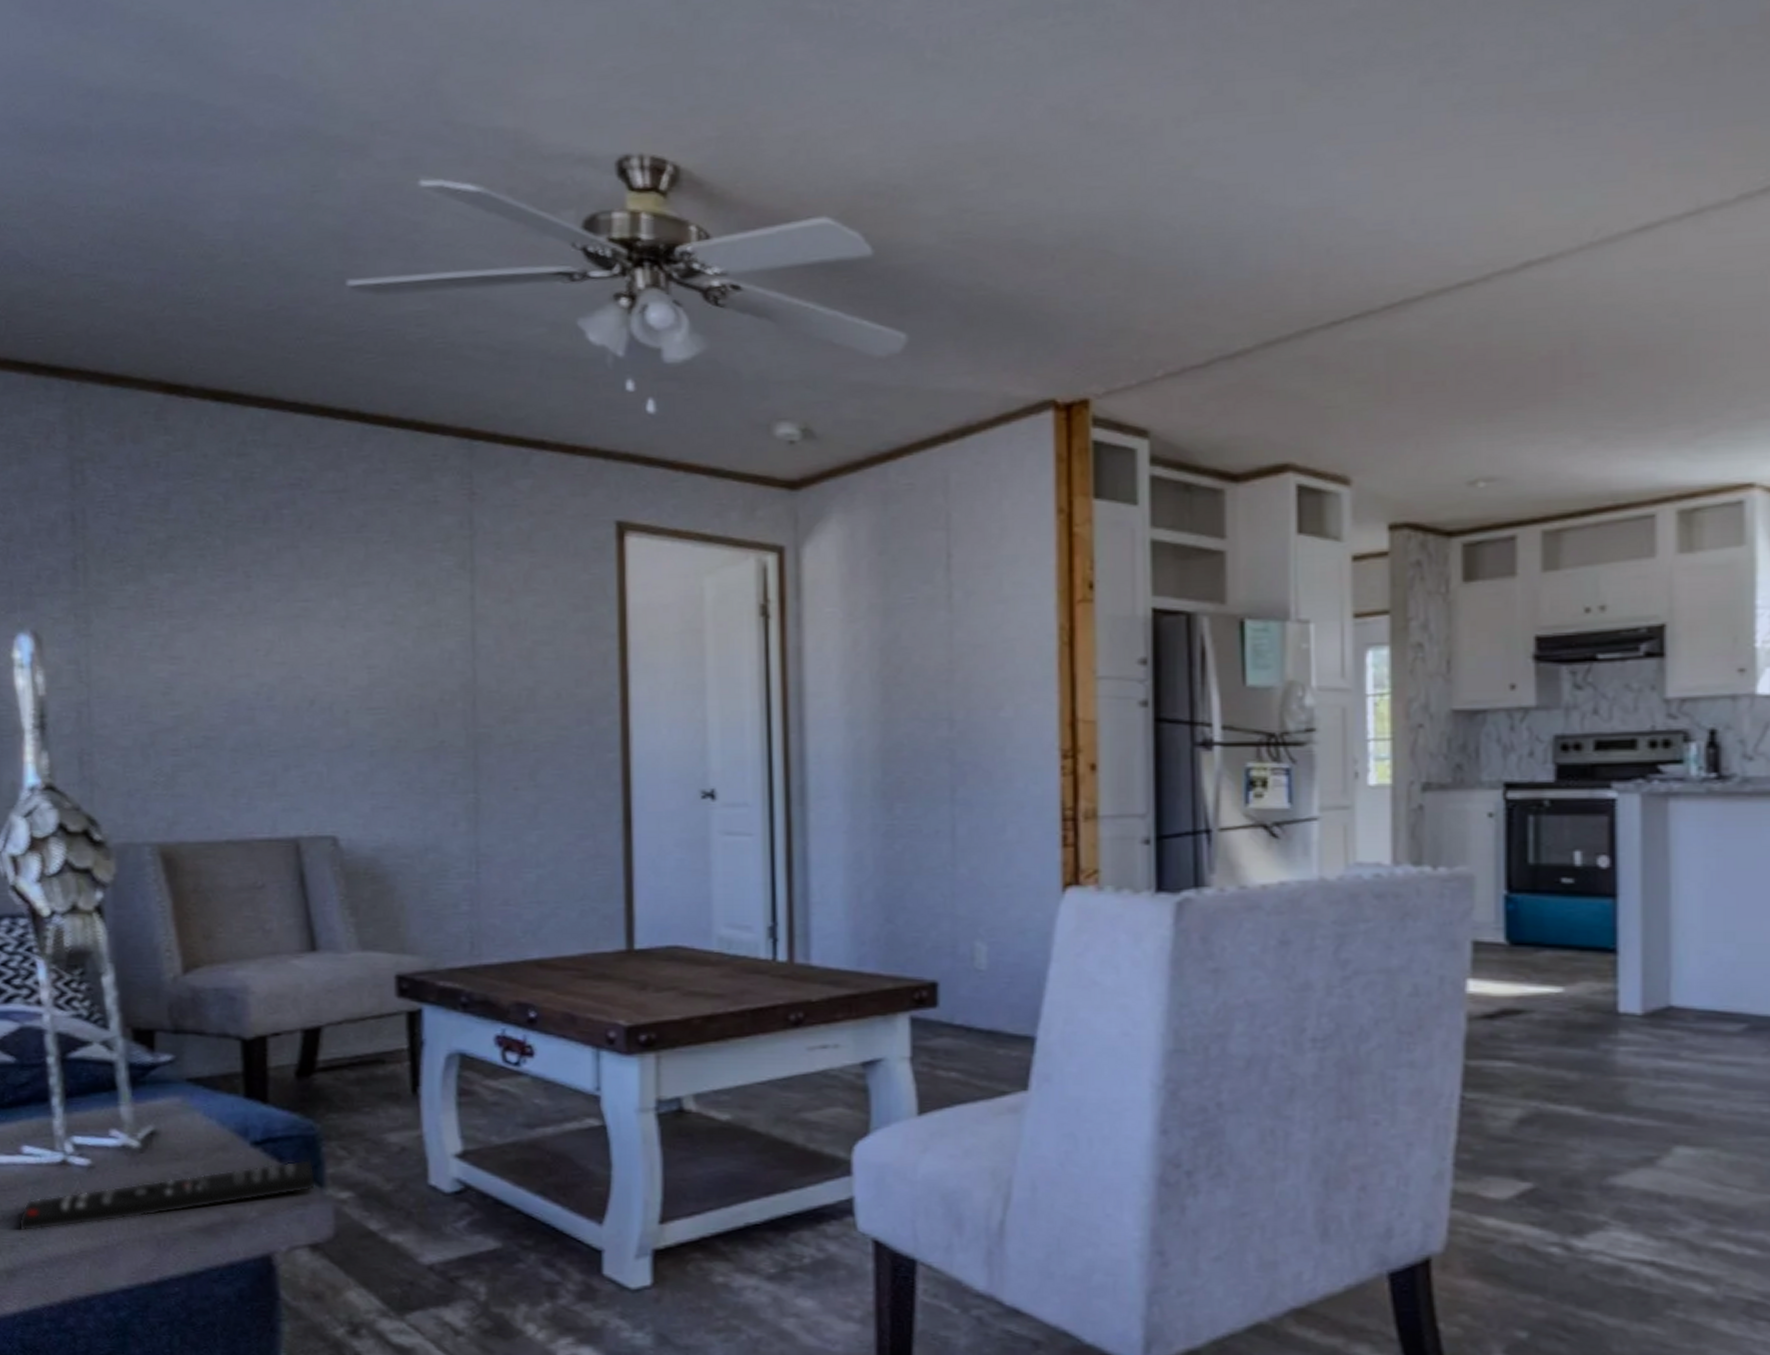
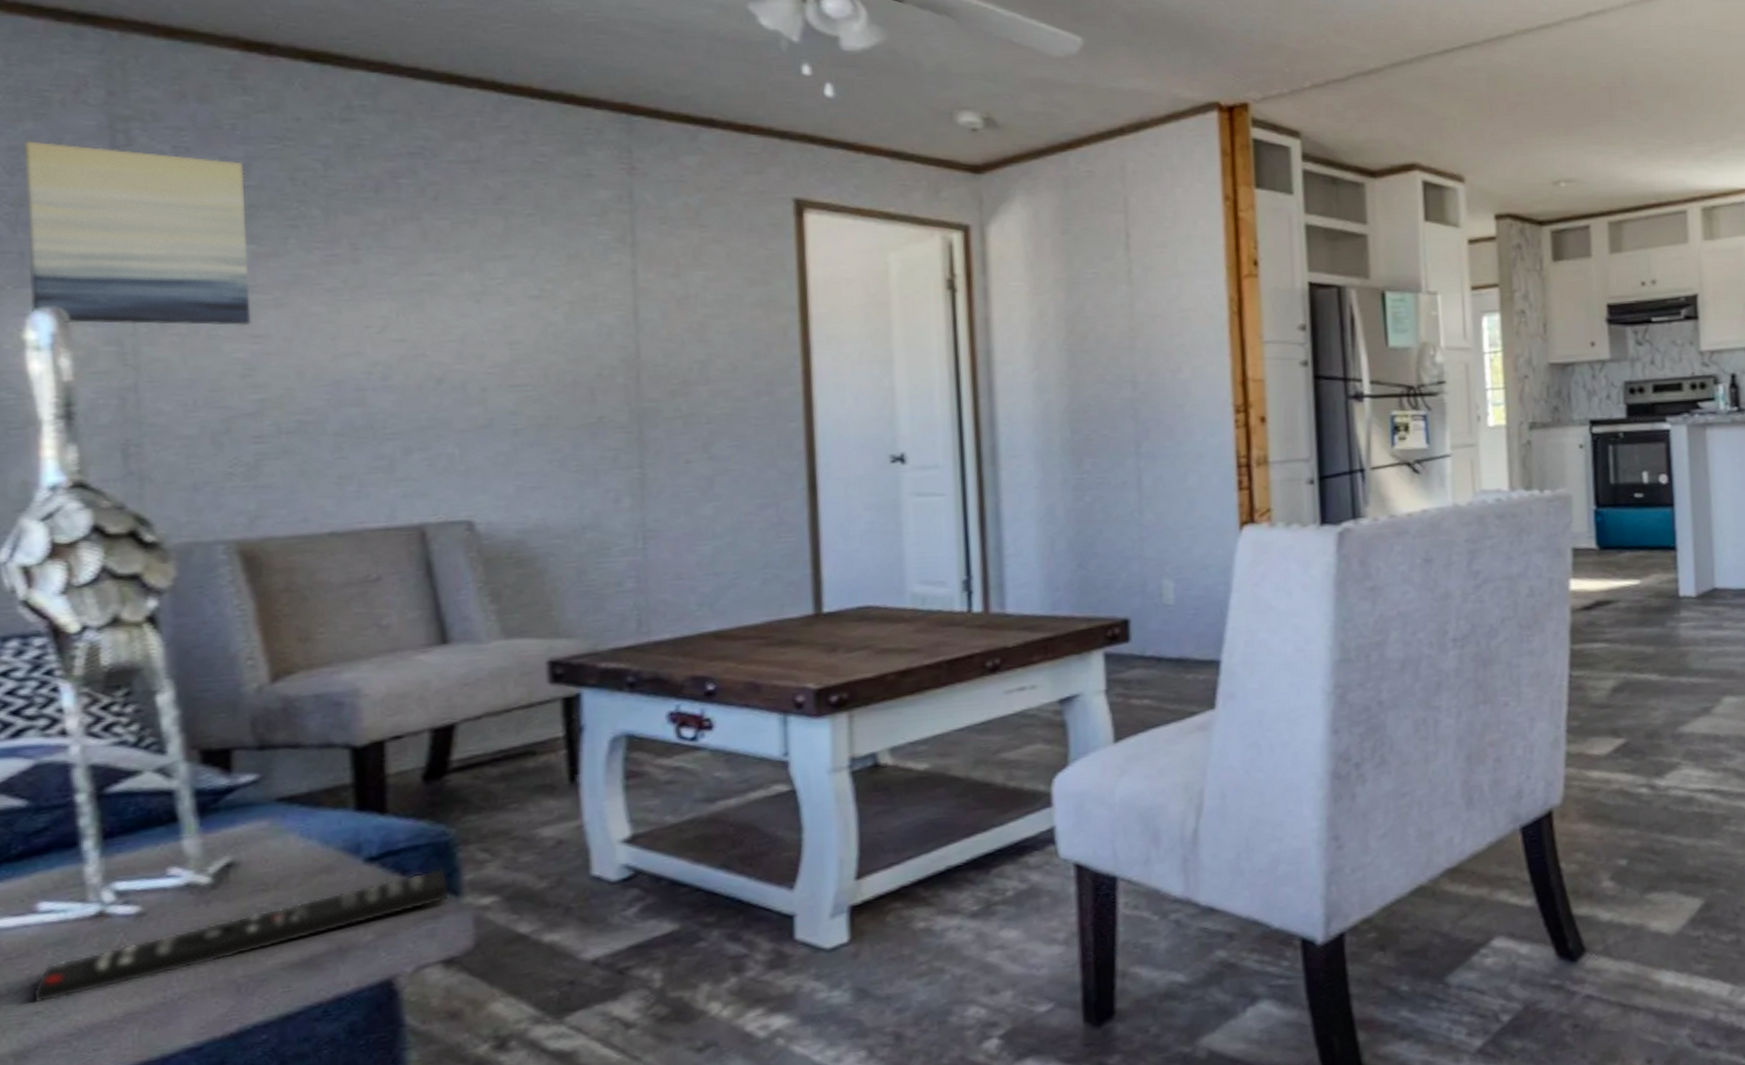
wall art: none [12,483,170,648] -> present [23,141,251,325]

